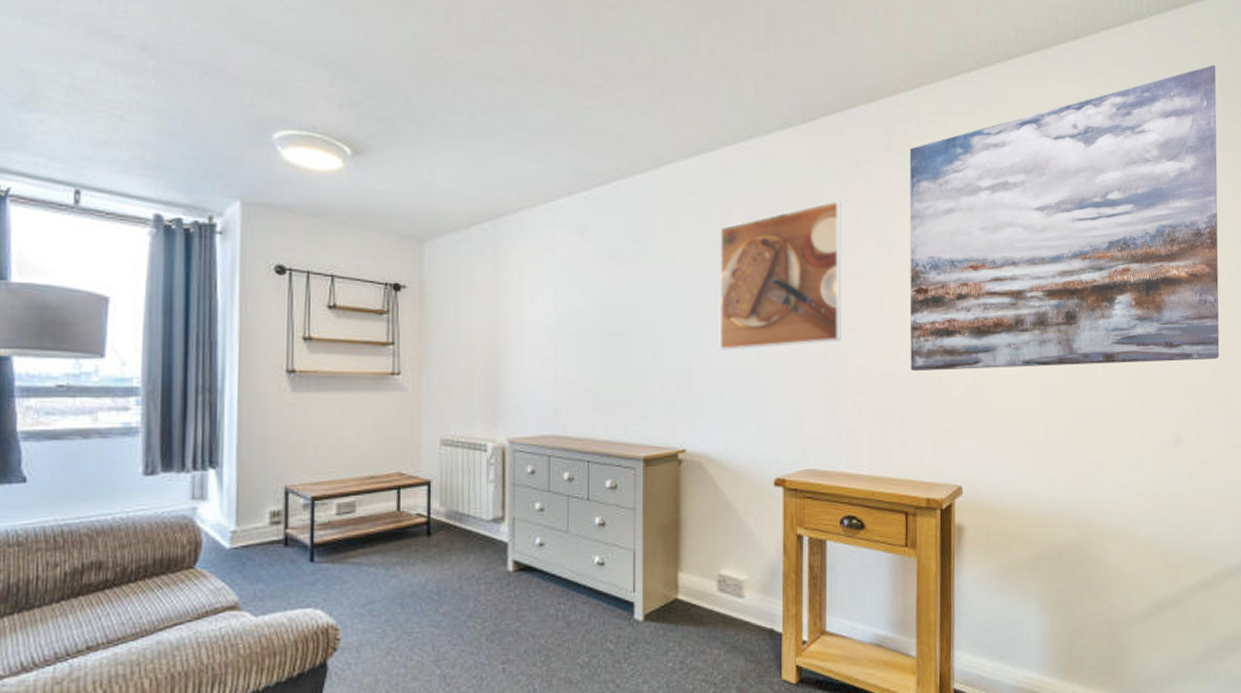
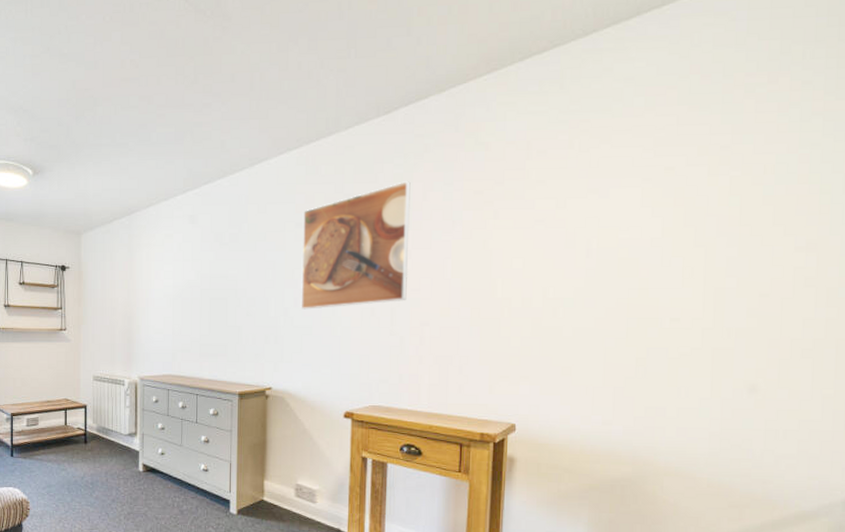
wall art: present [909,64,1220,372] -> none [470,10,833,326]

